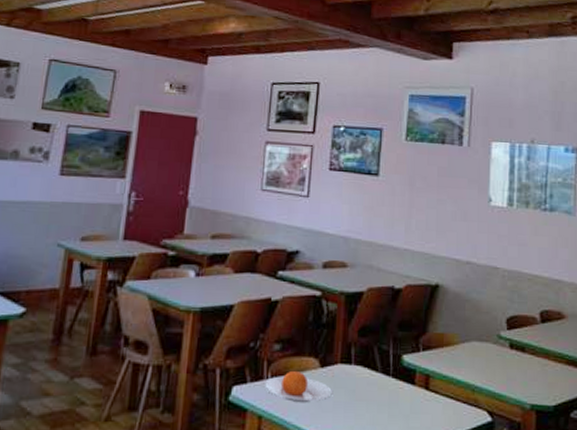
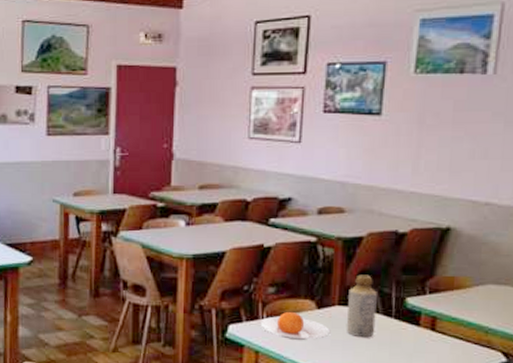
bottle: none [347,330,376,399] -> present [346,274,377,338]

